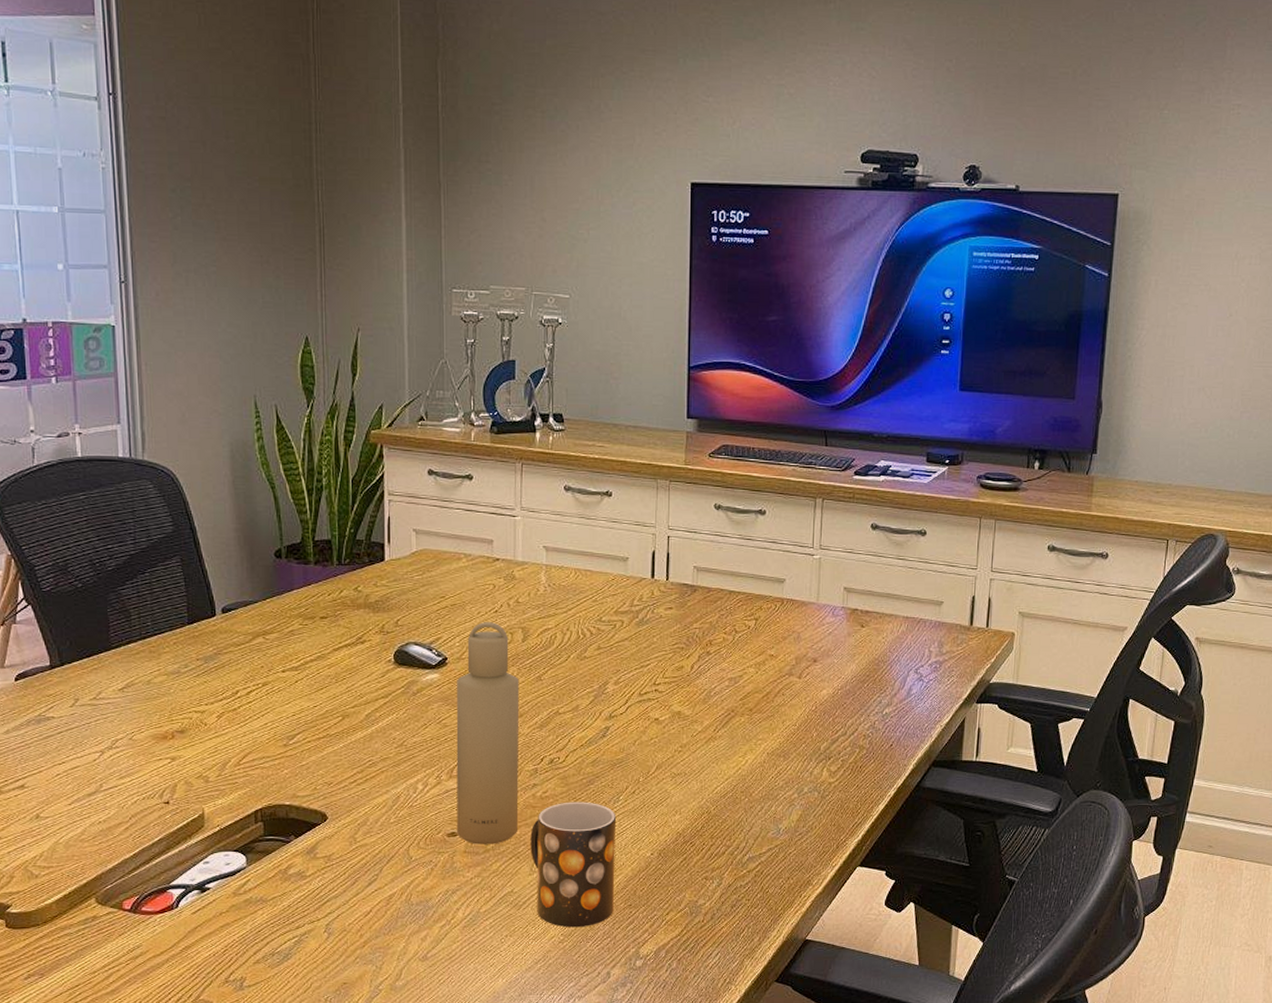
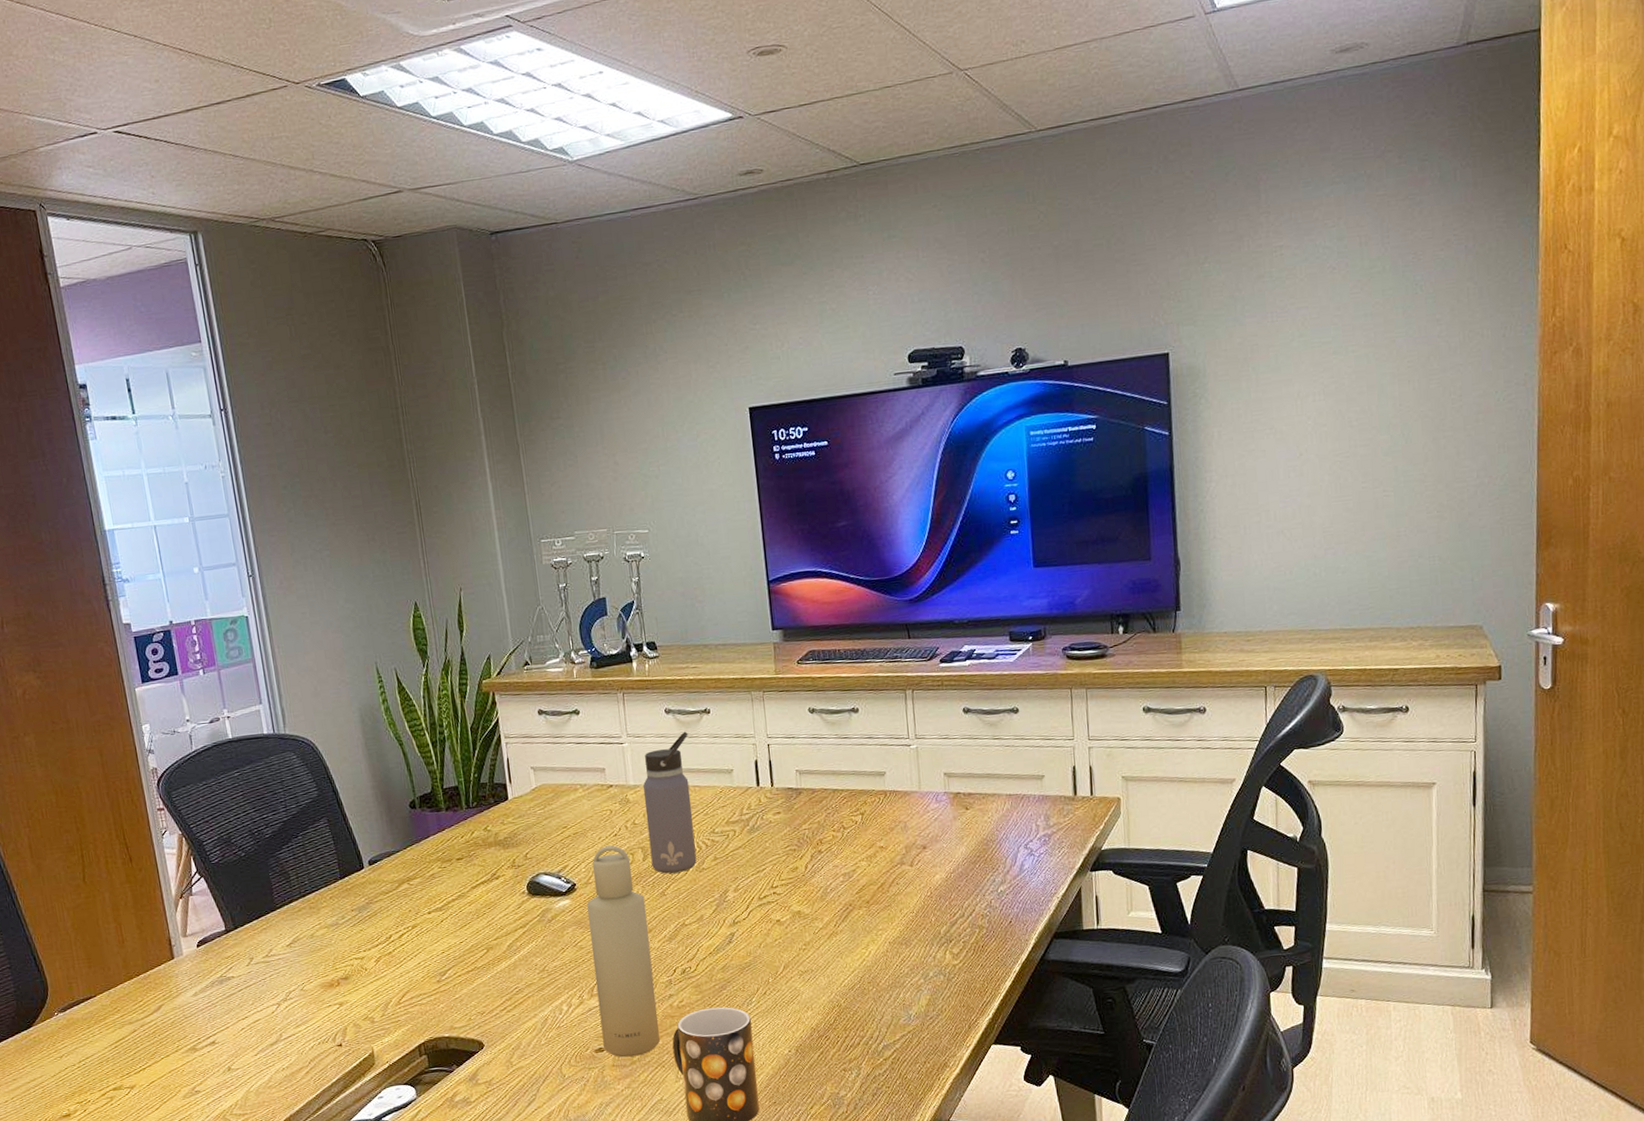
water bottle: none [531,512,586,658] -> present [643,731,697,874]

